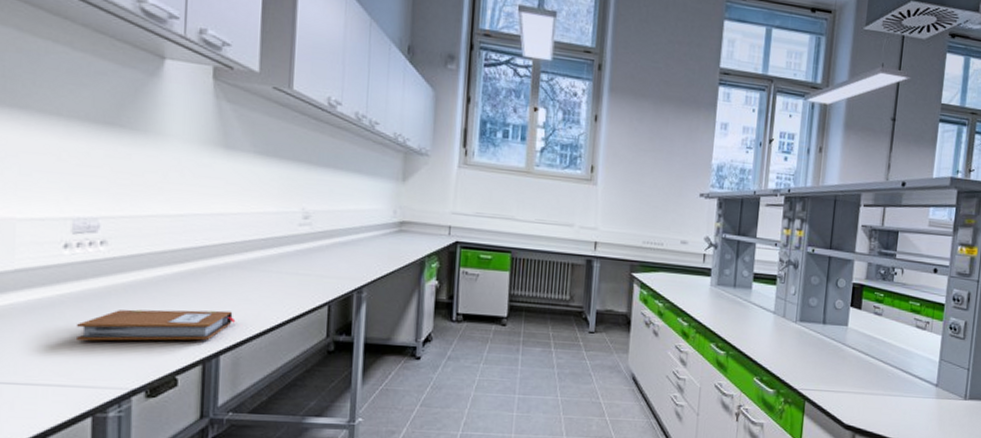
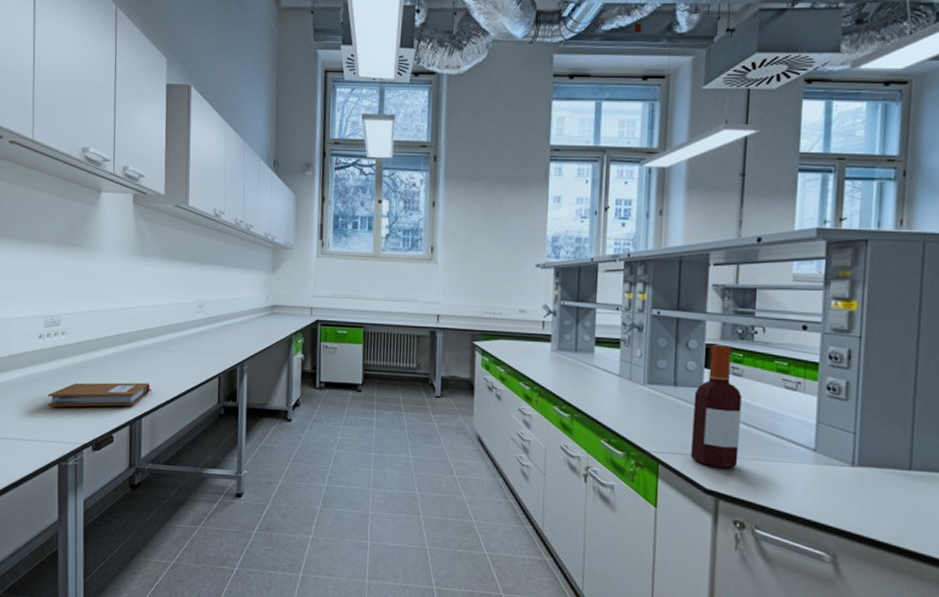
bottle: none [834,284,880,404] -> present [691,345,742,469]

